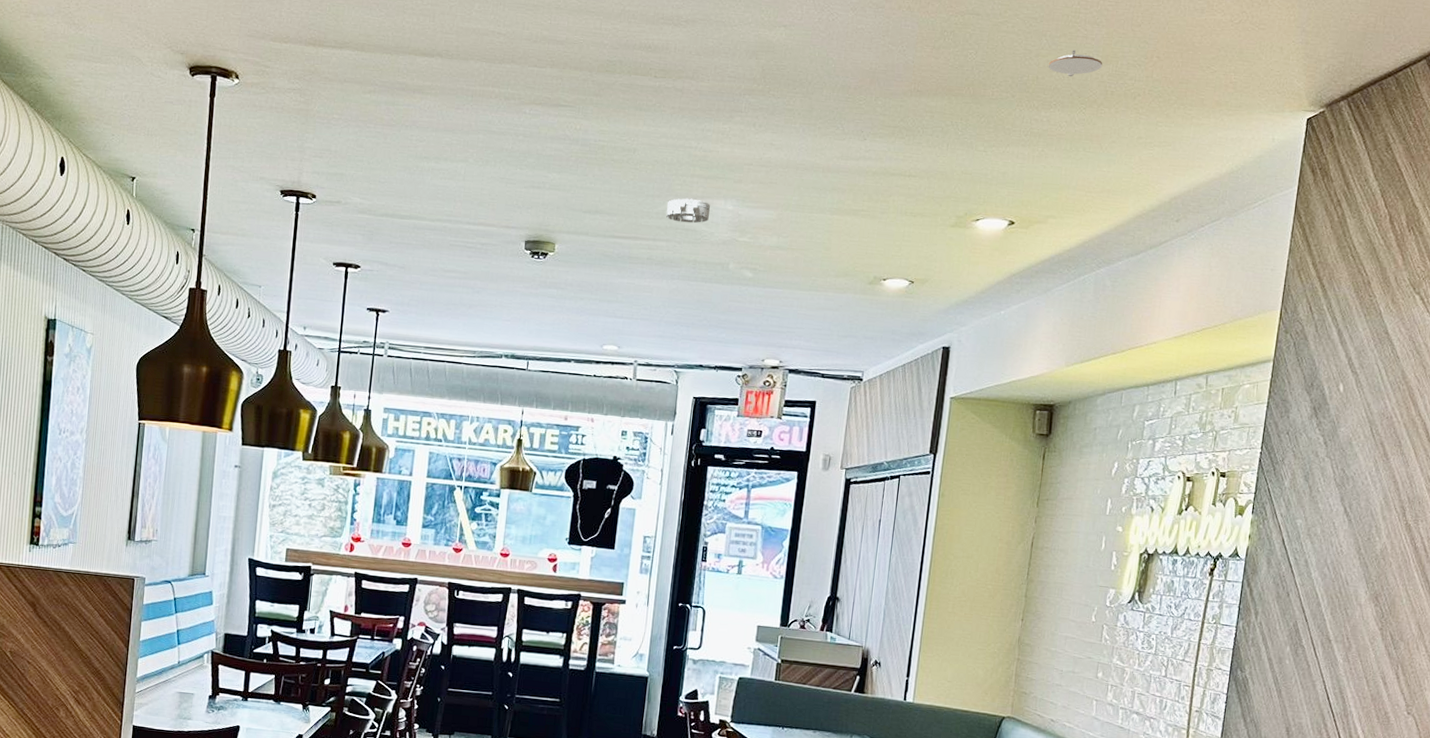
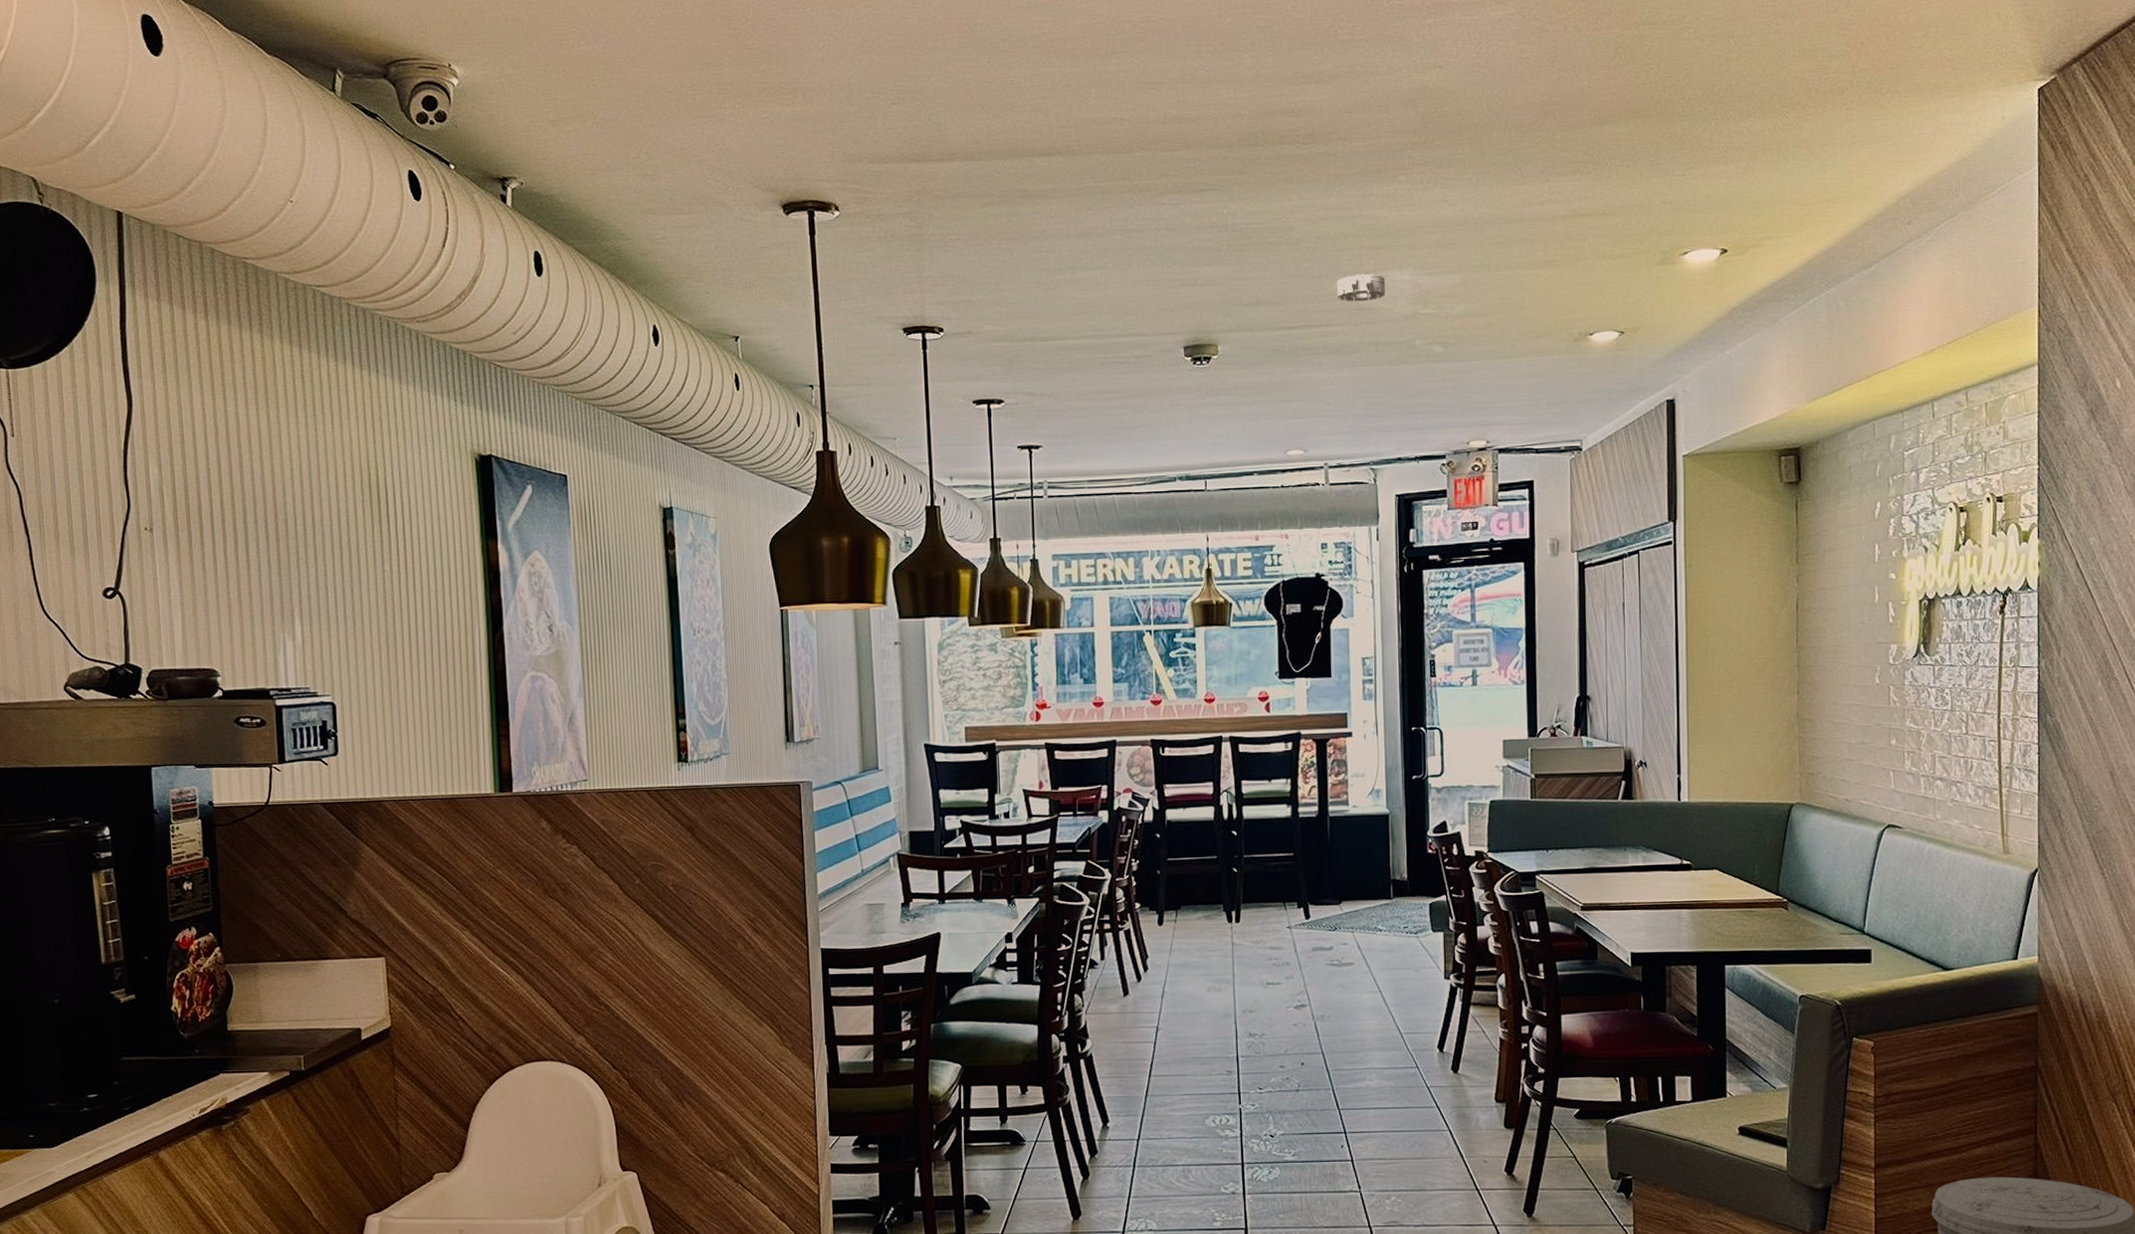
recessed light: present [1048,50,1103,77] -> none [1740,48,1801,80]

